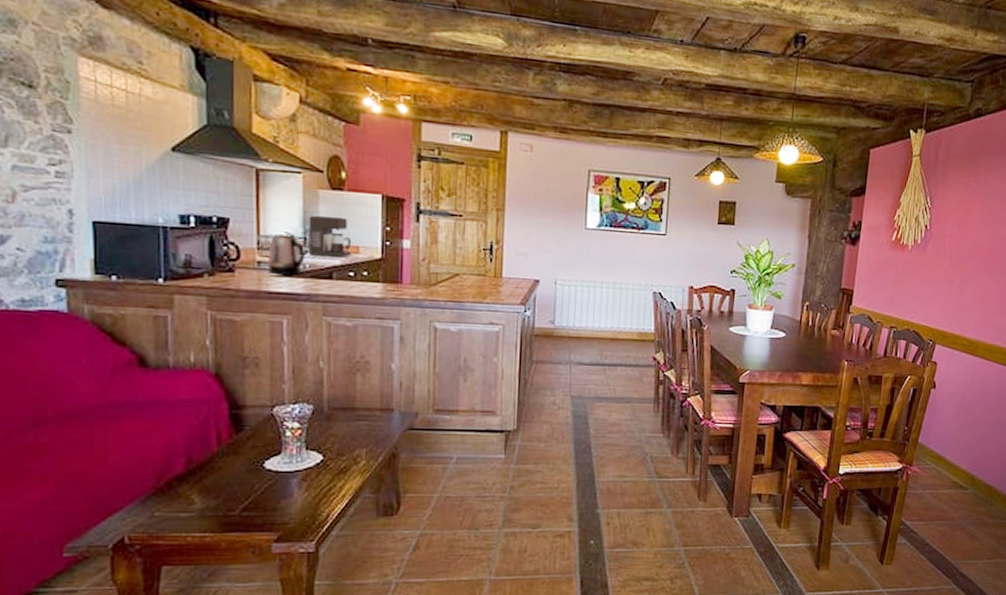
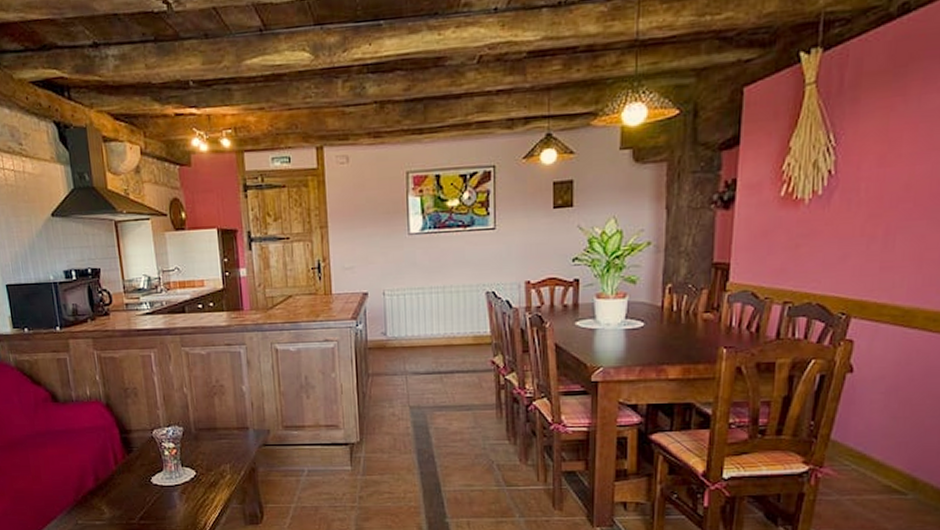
kettle: present [267,234,306,276] -> none [132,277,162,314]
coffee maker: present [308,215,352,258] -> none [160,254,198,293]

